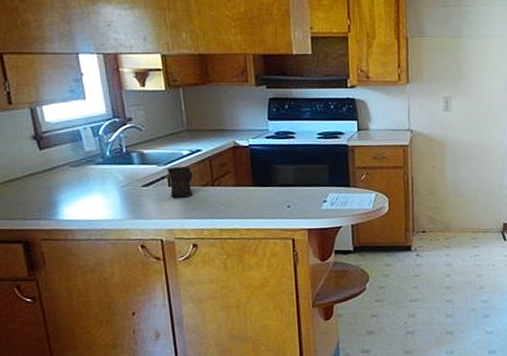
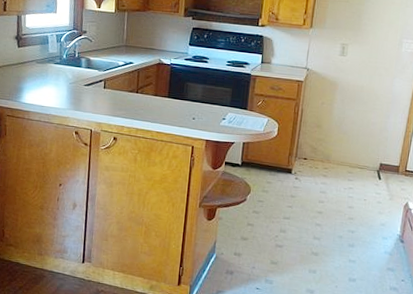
mug: present [167,167,193,198] -> none [104,73,124,99]

